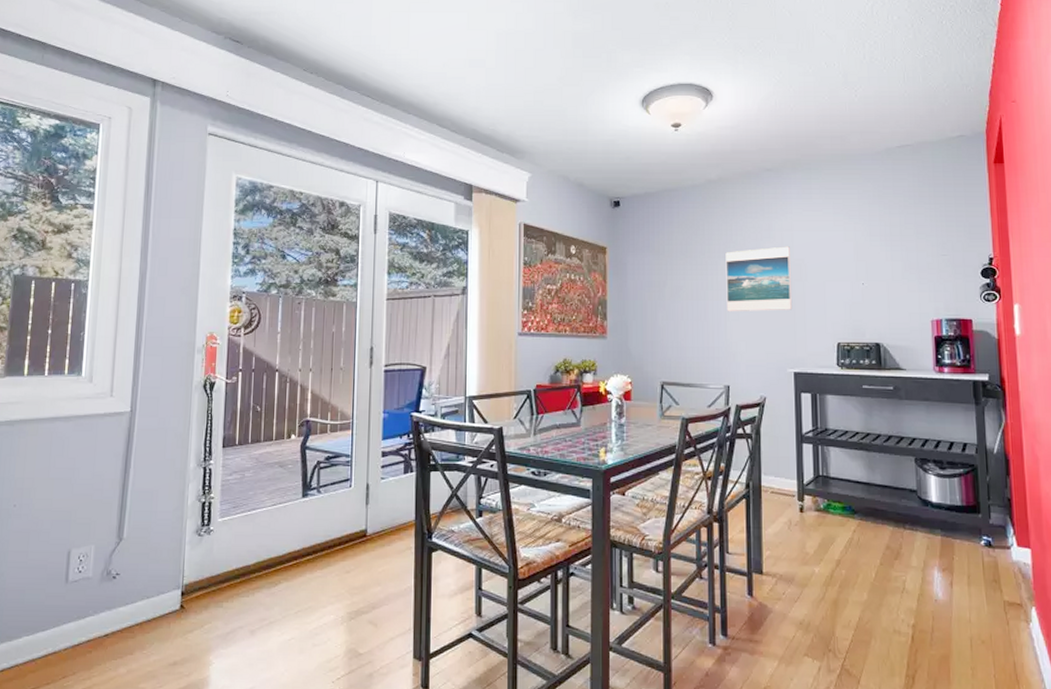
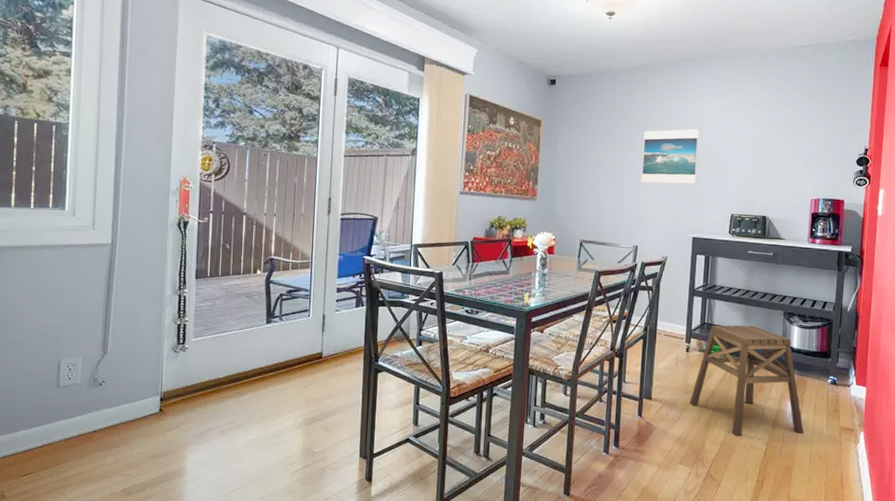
stool: none [810,476,959,618] -> present [689,325,804,436]

